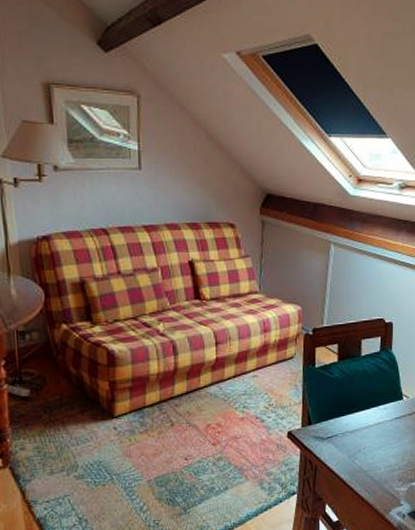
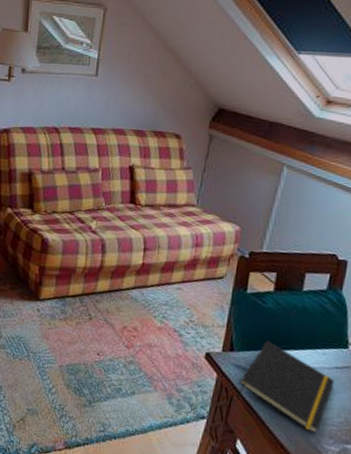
notepad: none [319,407,397,481] -> present [236,340,335,434]

